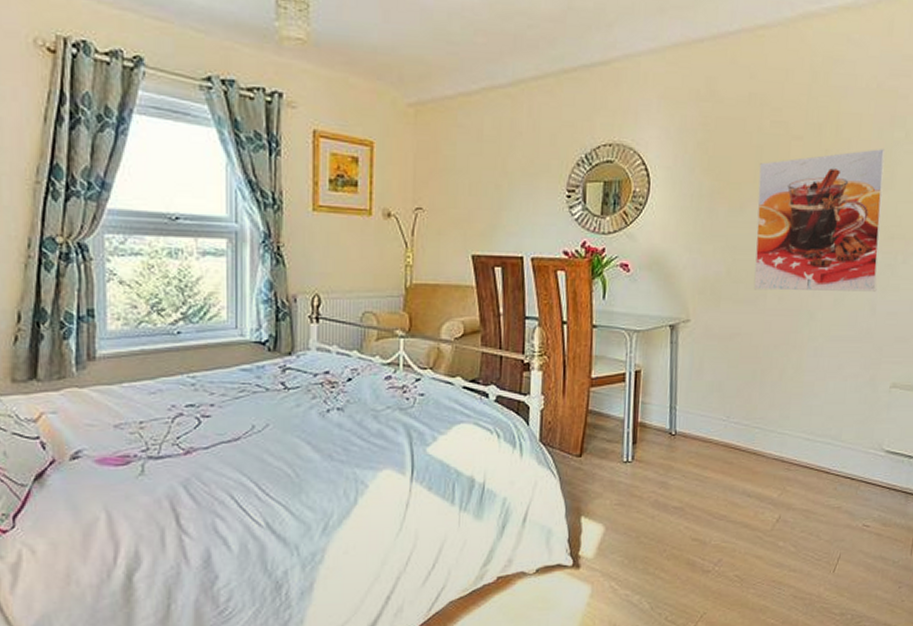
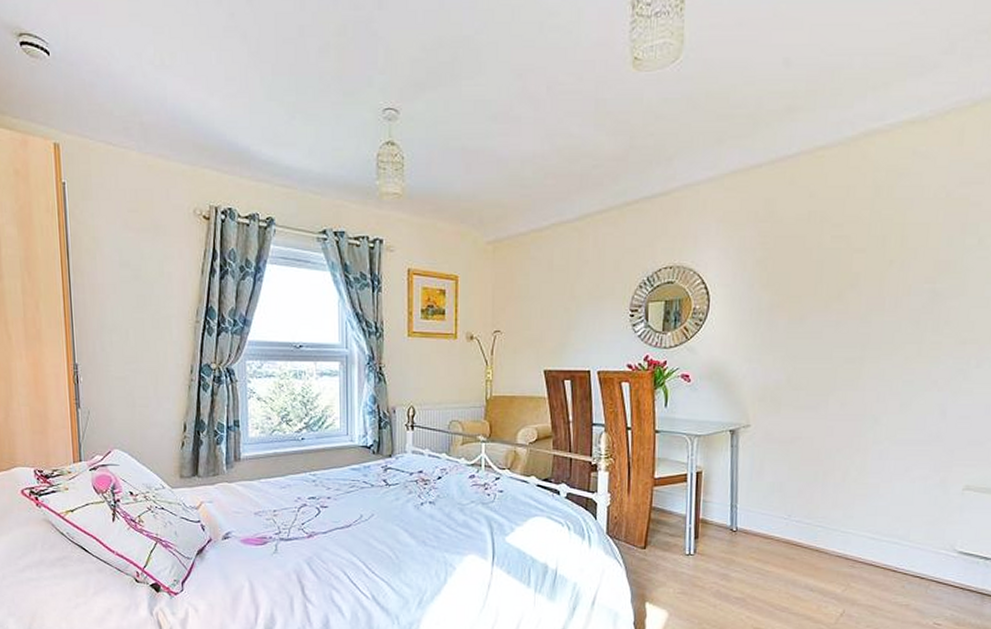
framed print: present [753,148,886,292] -> none [814,255,956,397]

